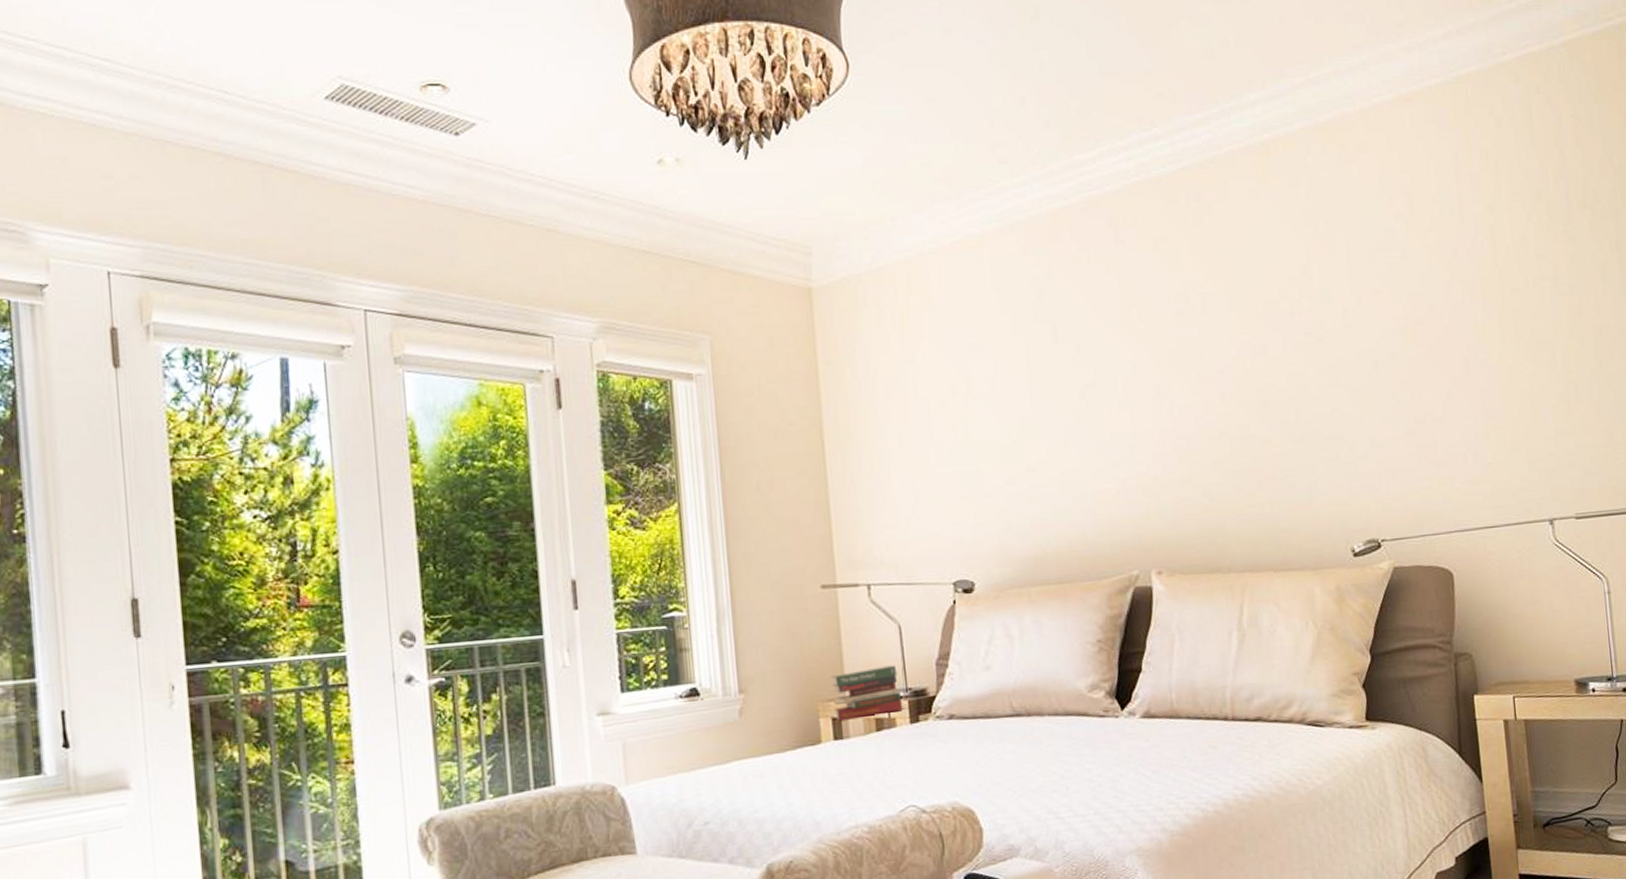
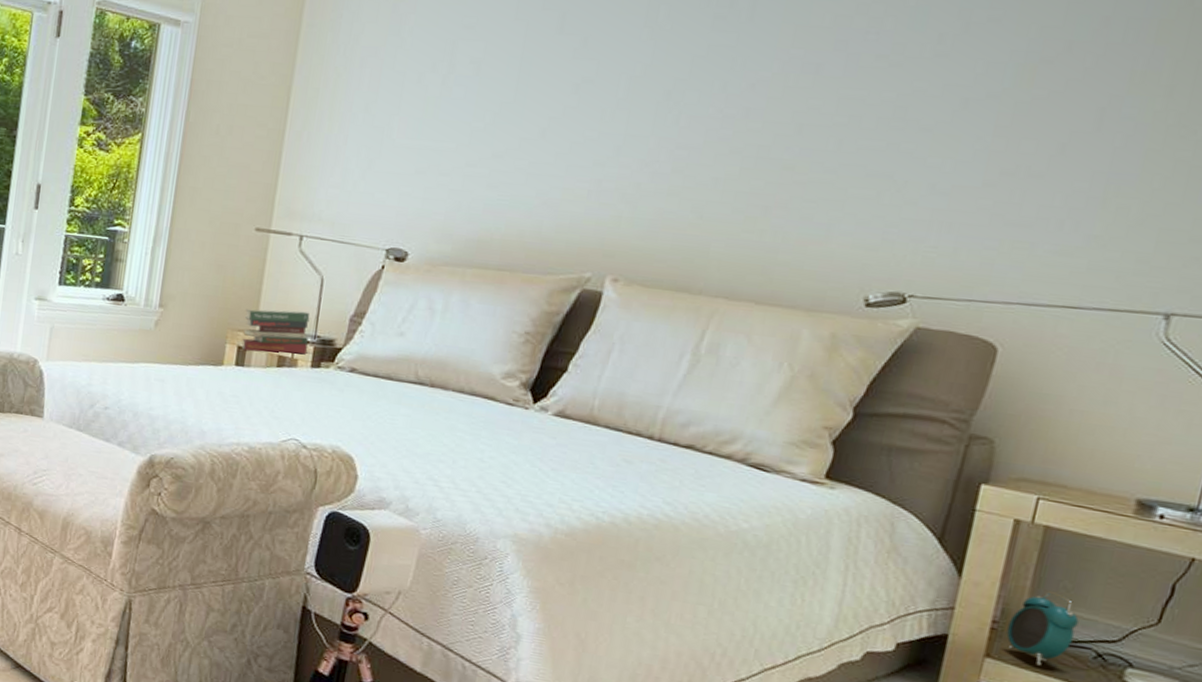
alarm clock: none [1524,776,1569,845] -> present [1006,592,1079,666]

